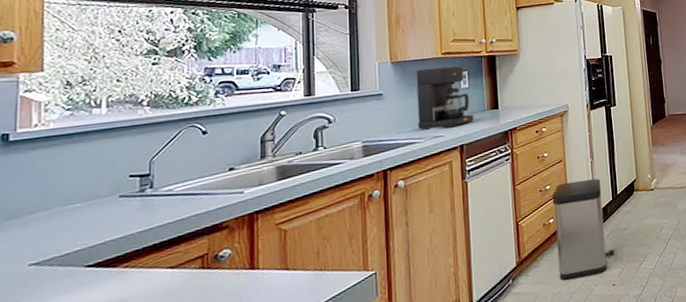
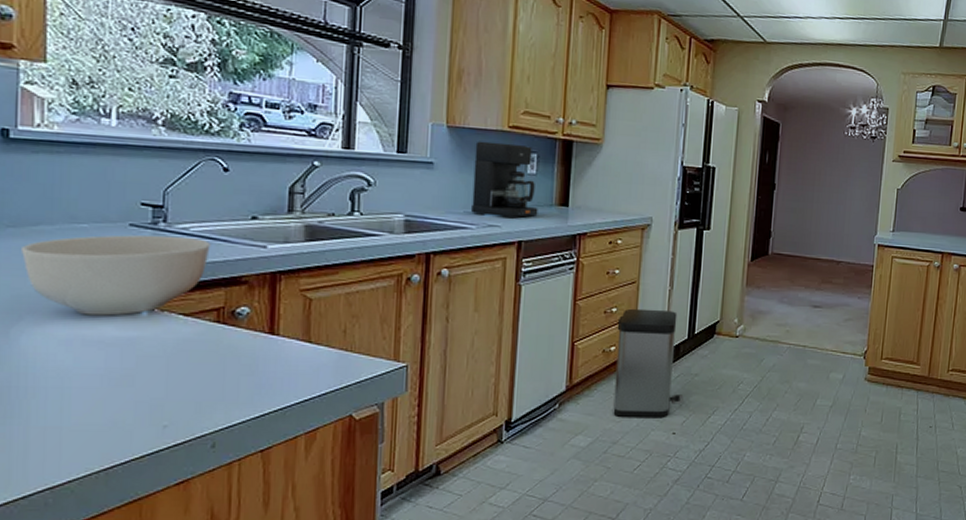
bowl: none [19,196,193,287] -> present [22,235,211,316]

